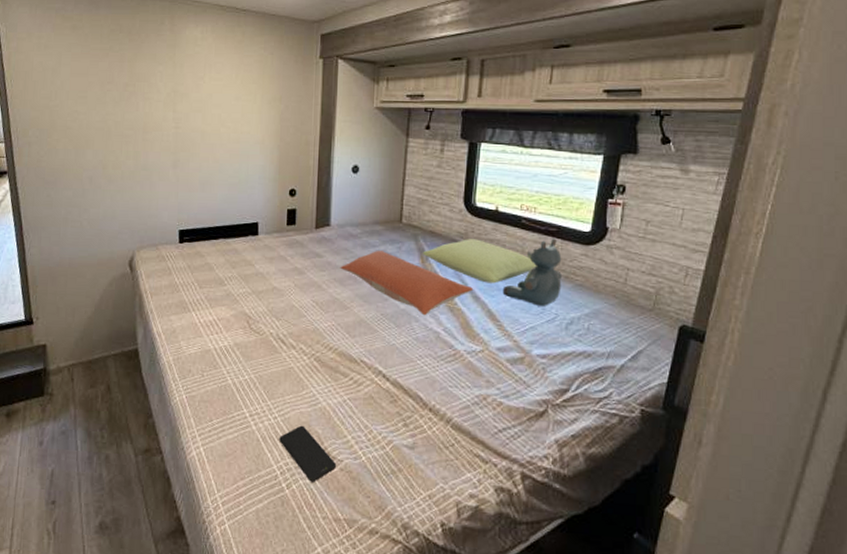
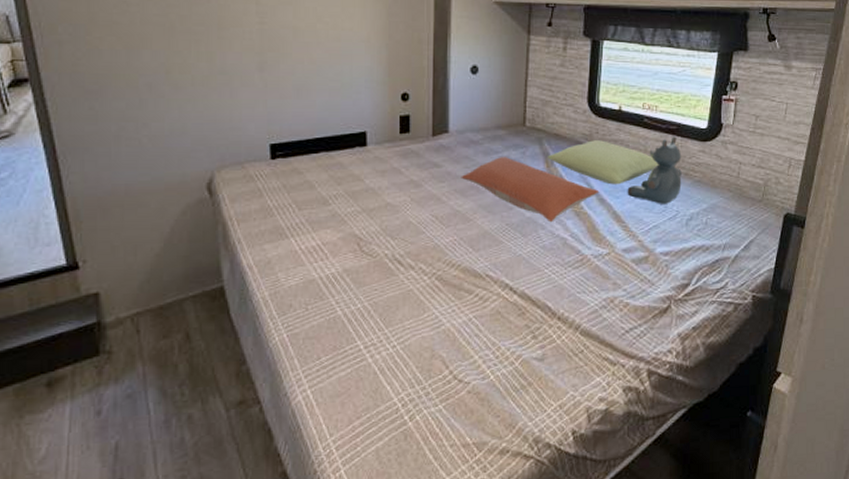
smartphone: present [279,425,337,482] -> none [399,351,464,410]

